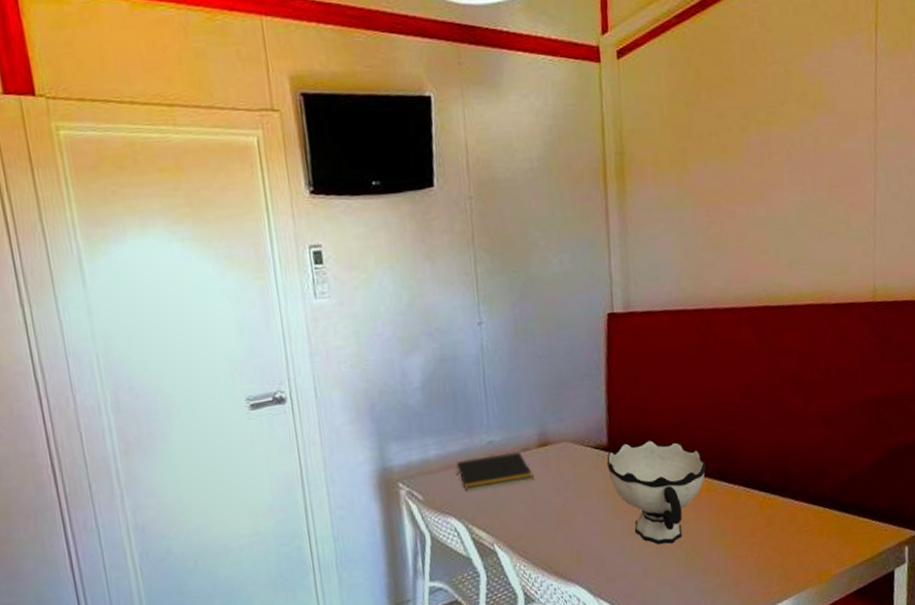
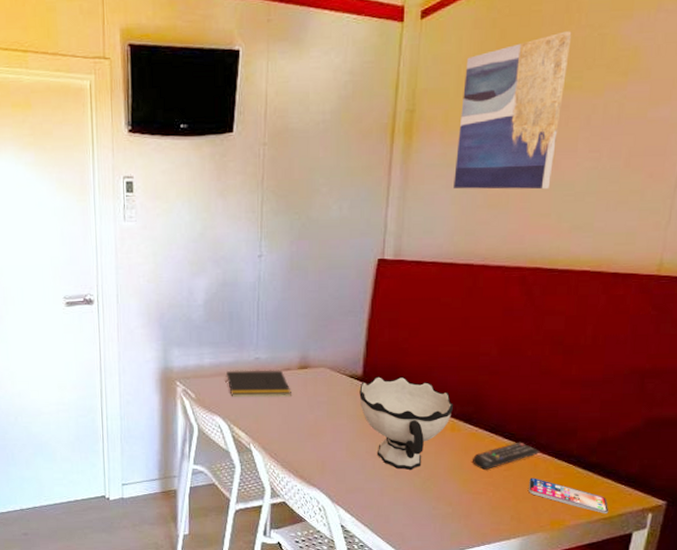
wall art: none [667,68,764,232] -> present [453,31,572,190]
remote control: none [733,492,797,530] -> present [473,442,540,471]
smartphone: none [791,528,870,556] -> present [529,478,609,514]

